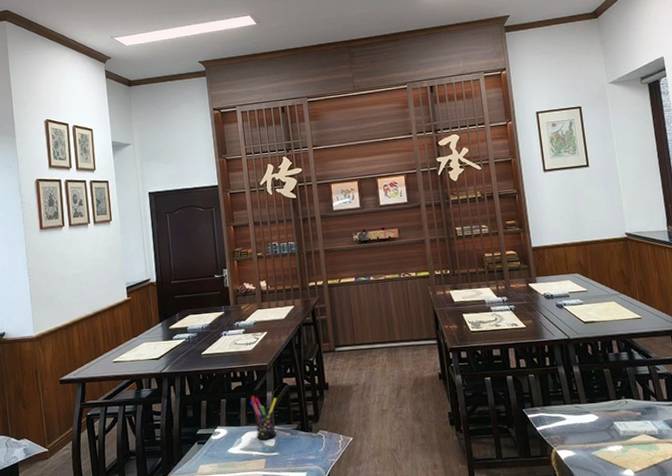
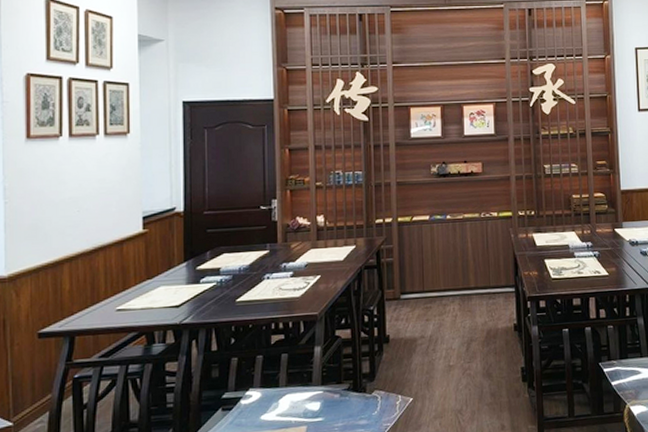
pen holder: present [249,396,277,440] -> none [292,351,327,403]

